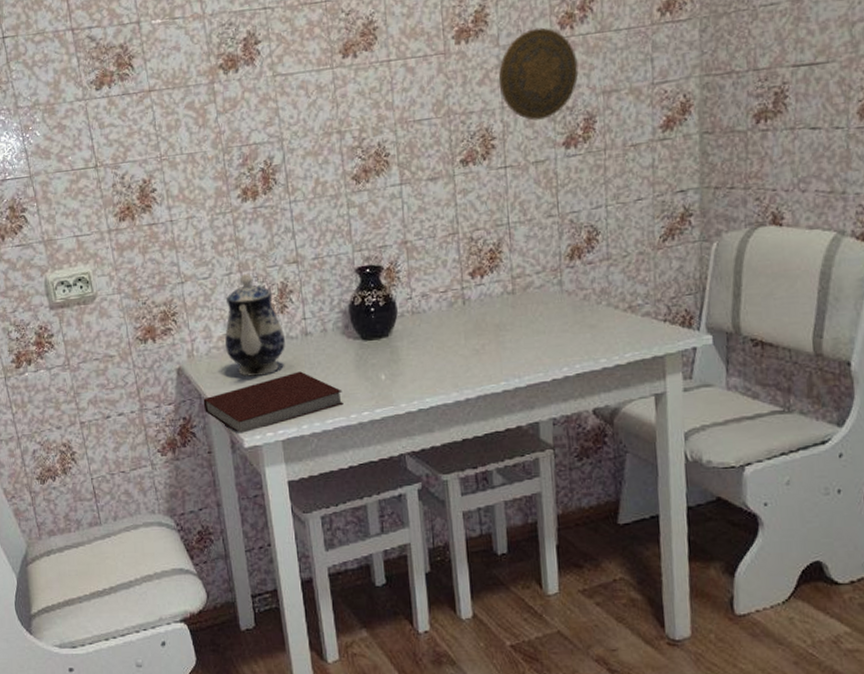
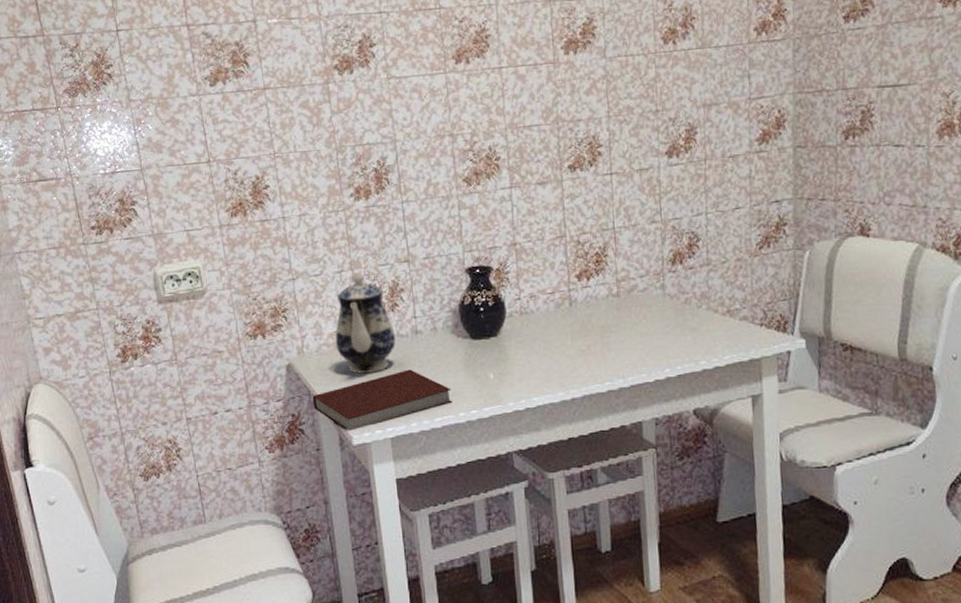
decorative plate: present [498,27,579,121] -> none [605,41,681,130]

